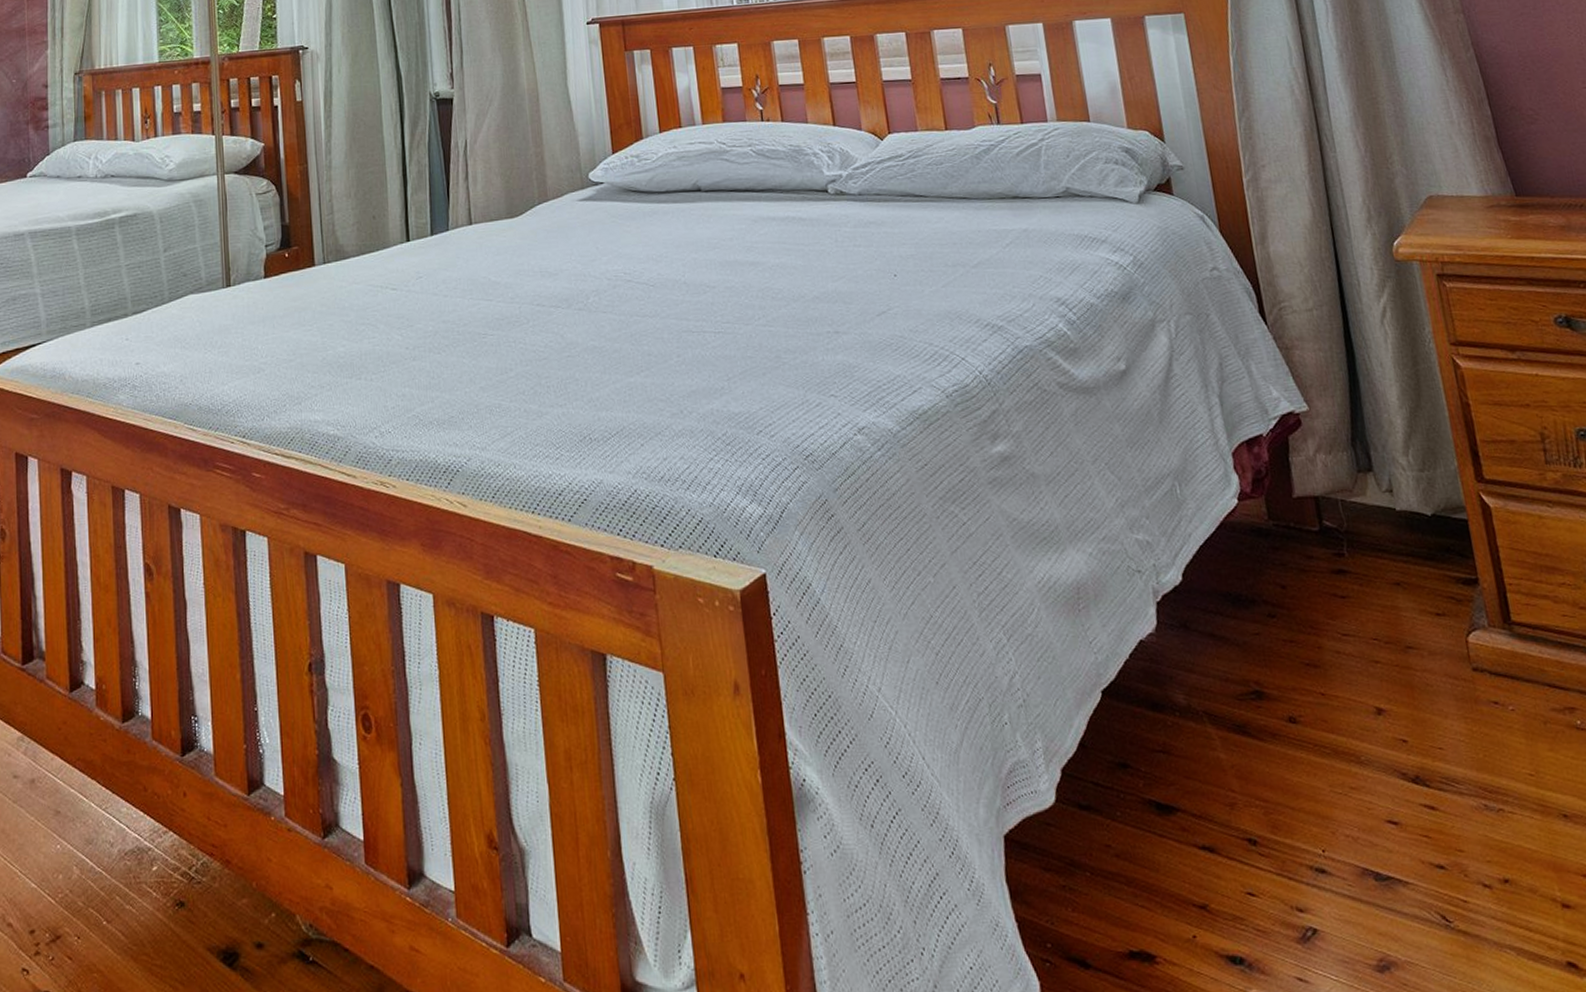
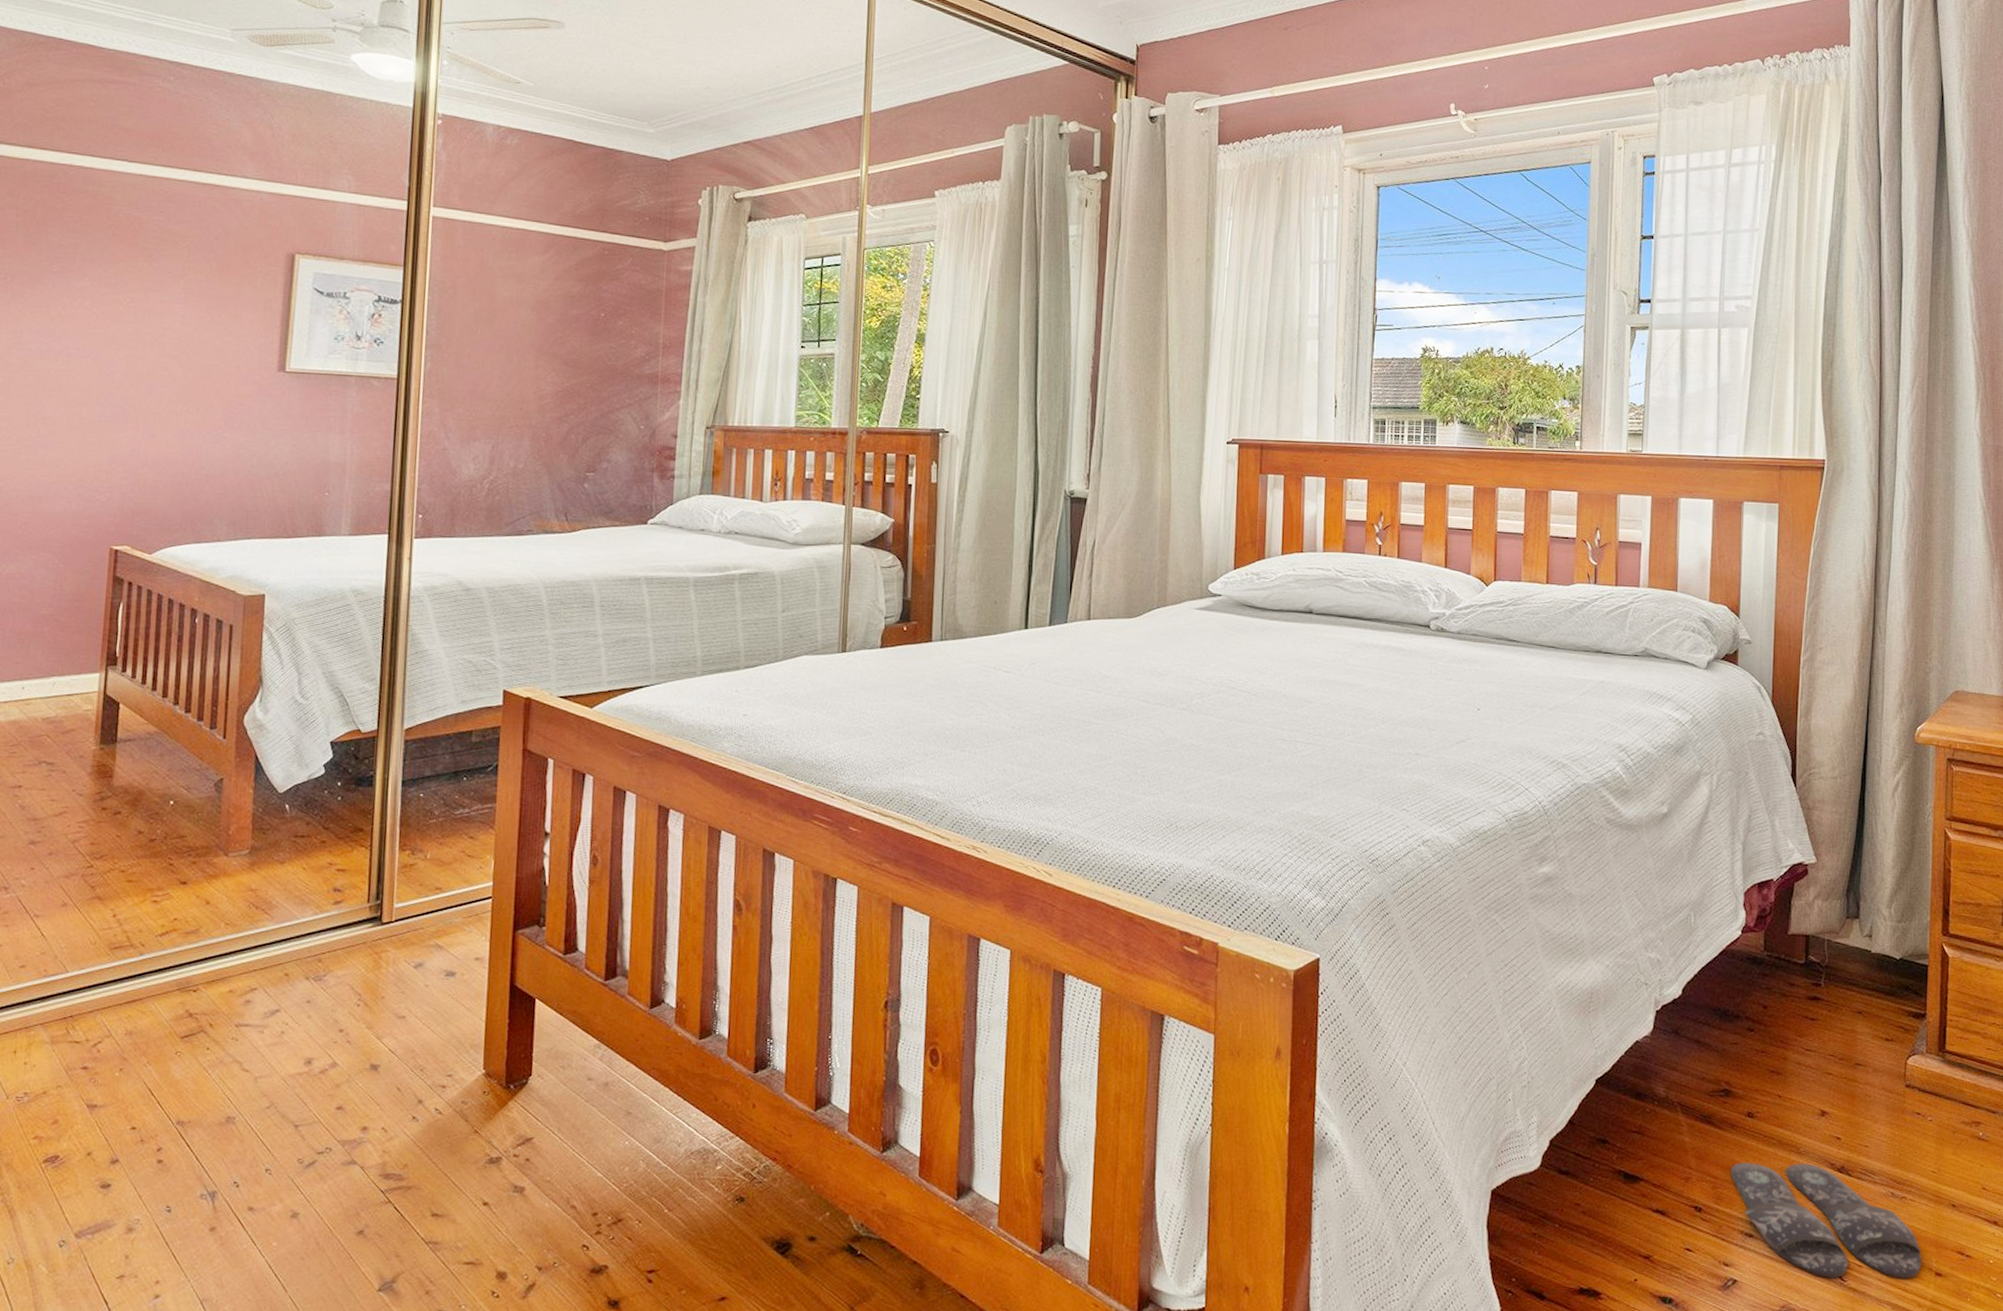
slippers: none [1282,775,1543,919] -> present [1730,1162,1922,1278]

